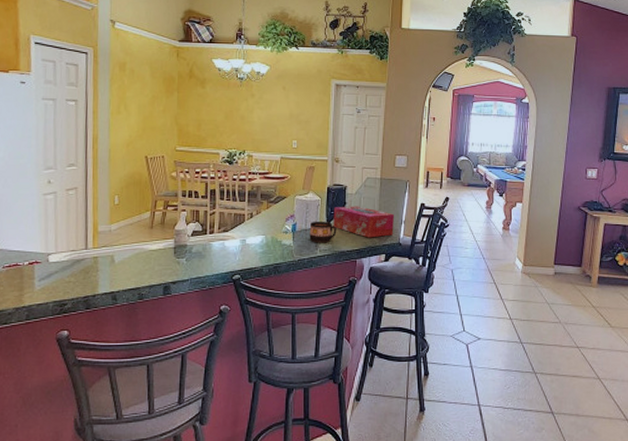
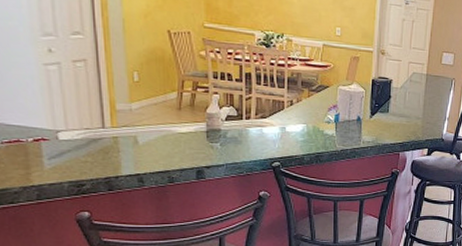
cup: present [309,221,337,243] -> none [352,112,381,135]
tissue box: present [333,206,395,238] -> none [377,99,439,133]

